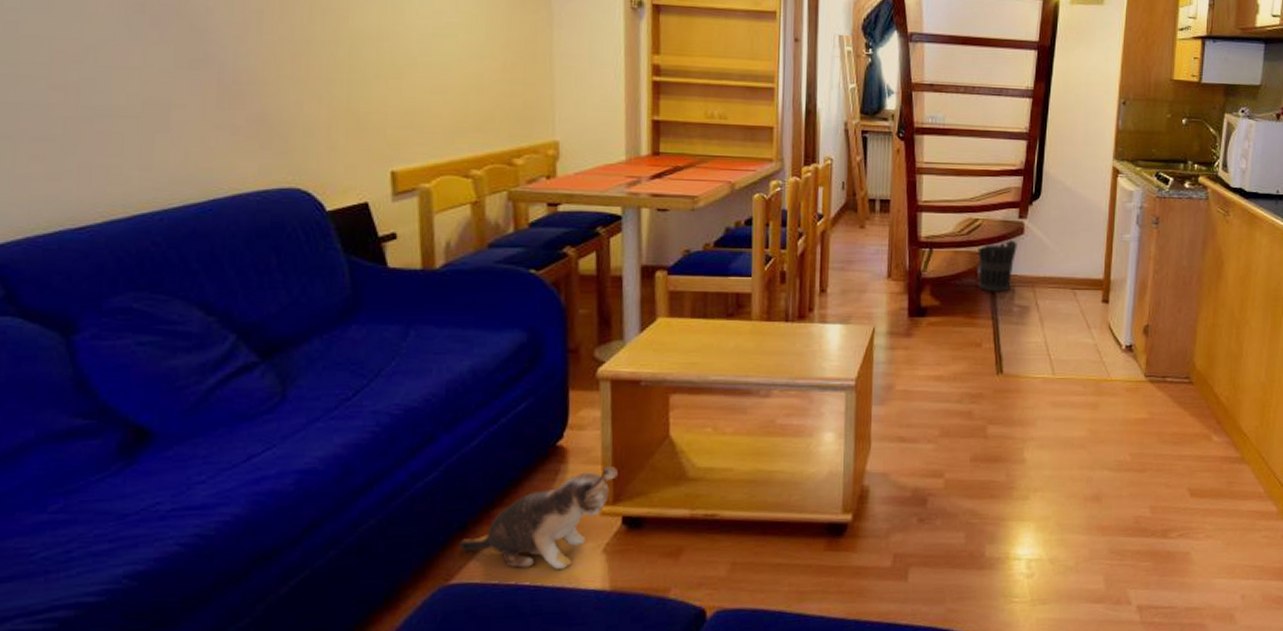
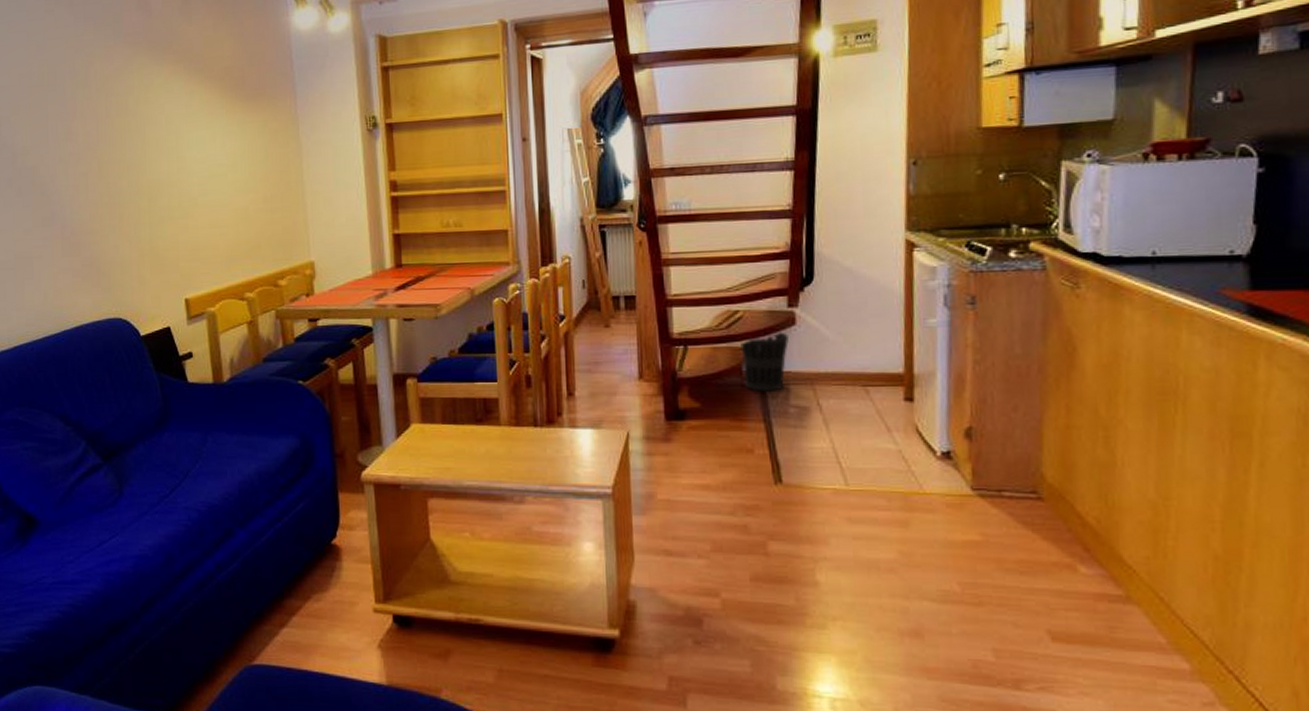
plush toy: present [460,465,618,570] -> none [258,565,386,661]

